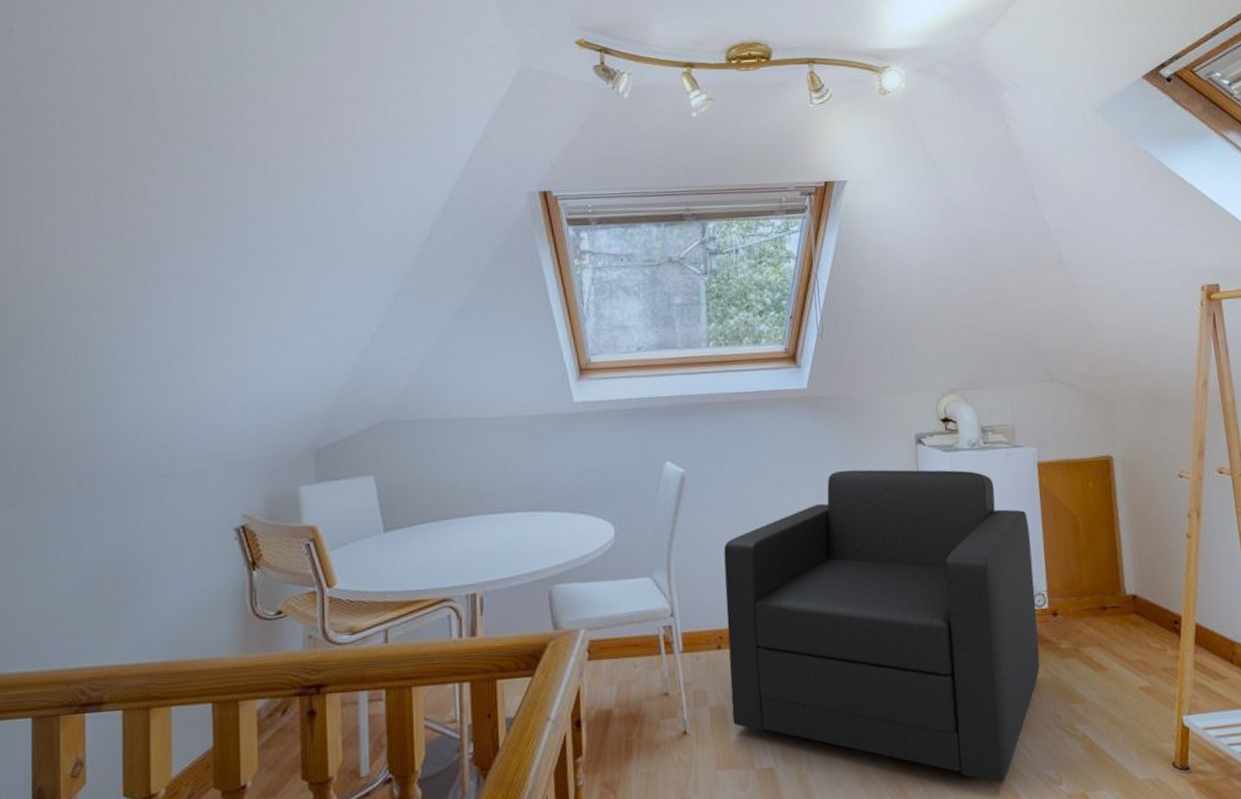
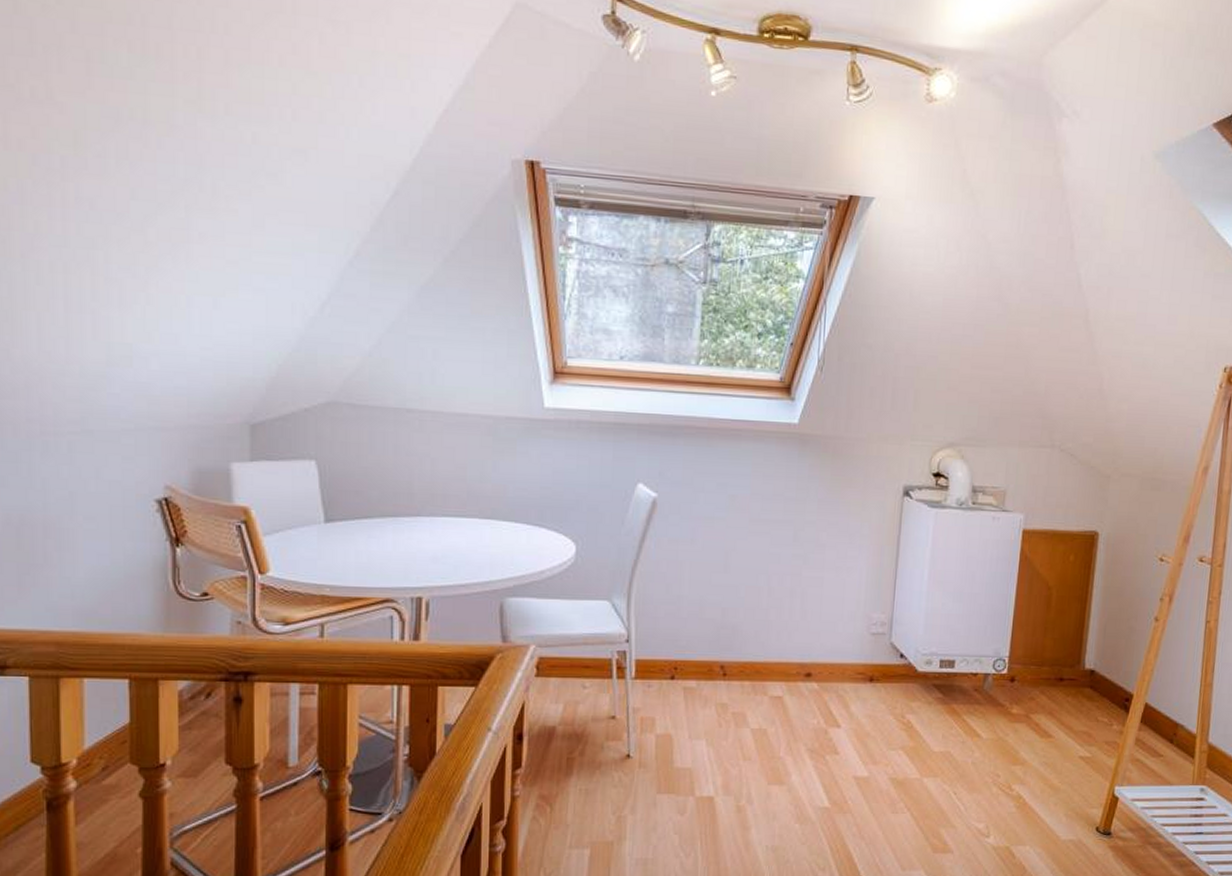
armchair: present [723,469,1040,783] -> none [678,514,1003,830]

